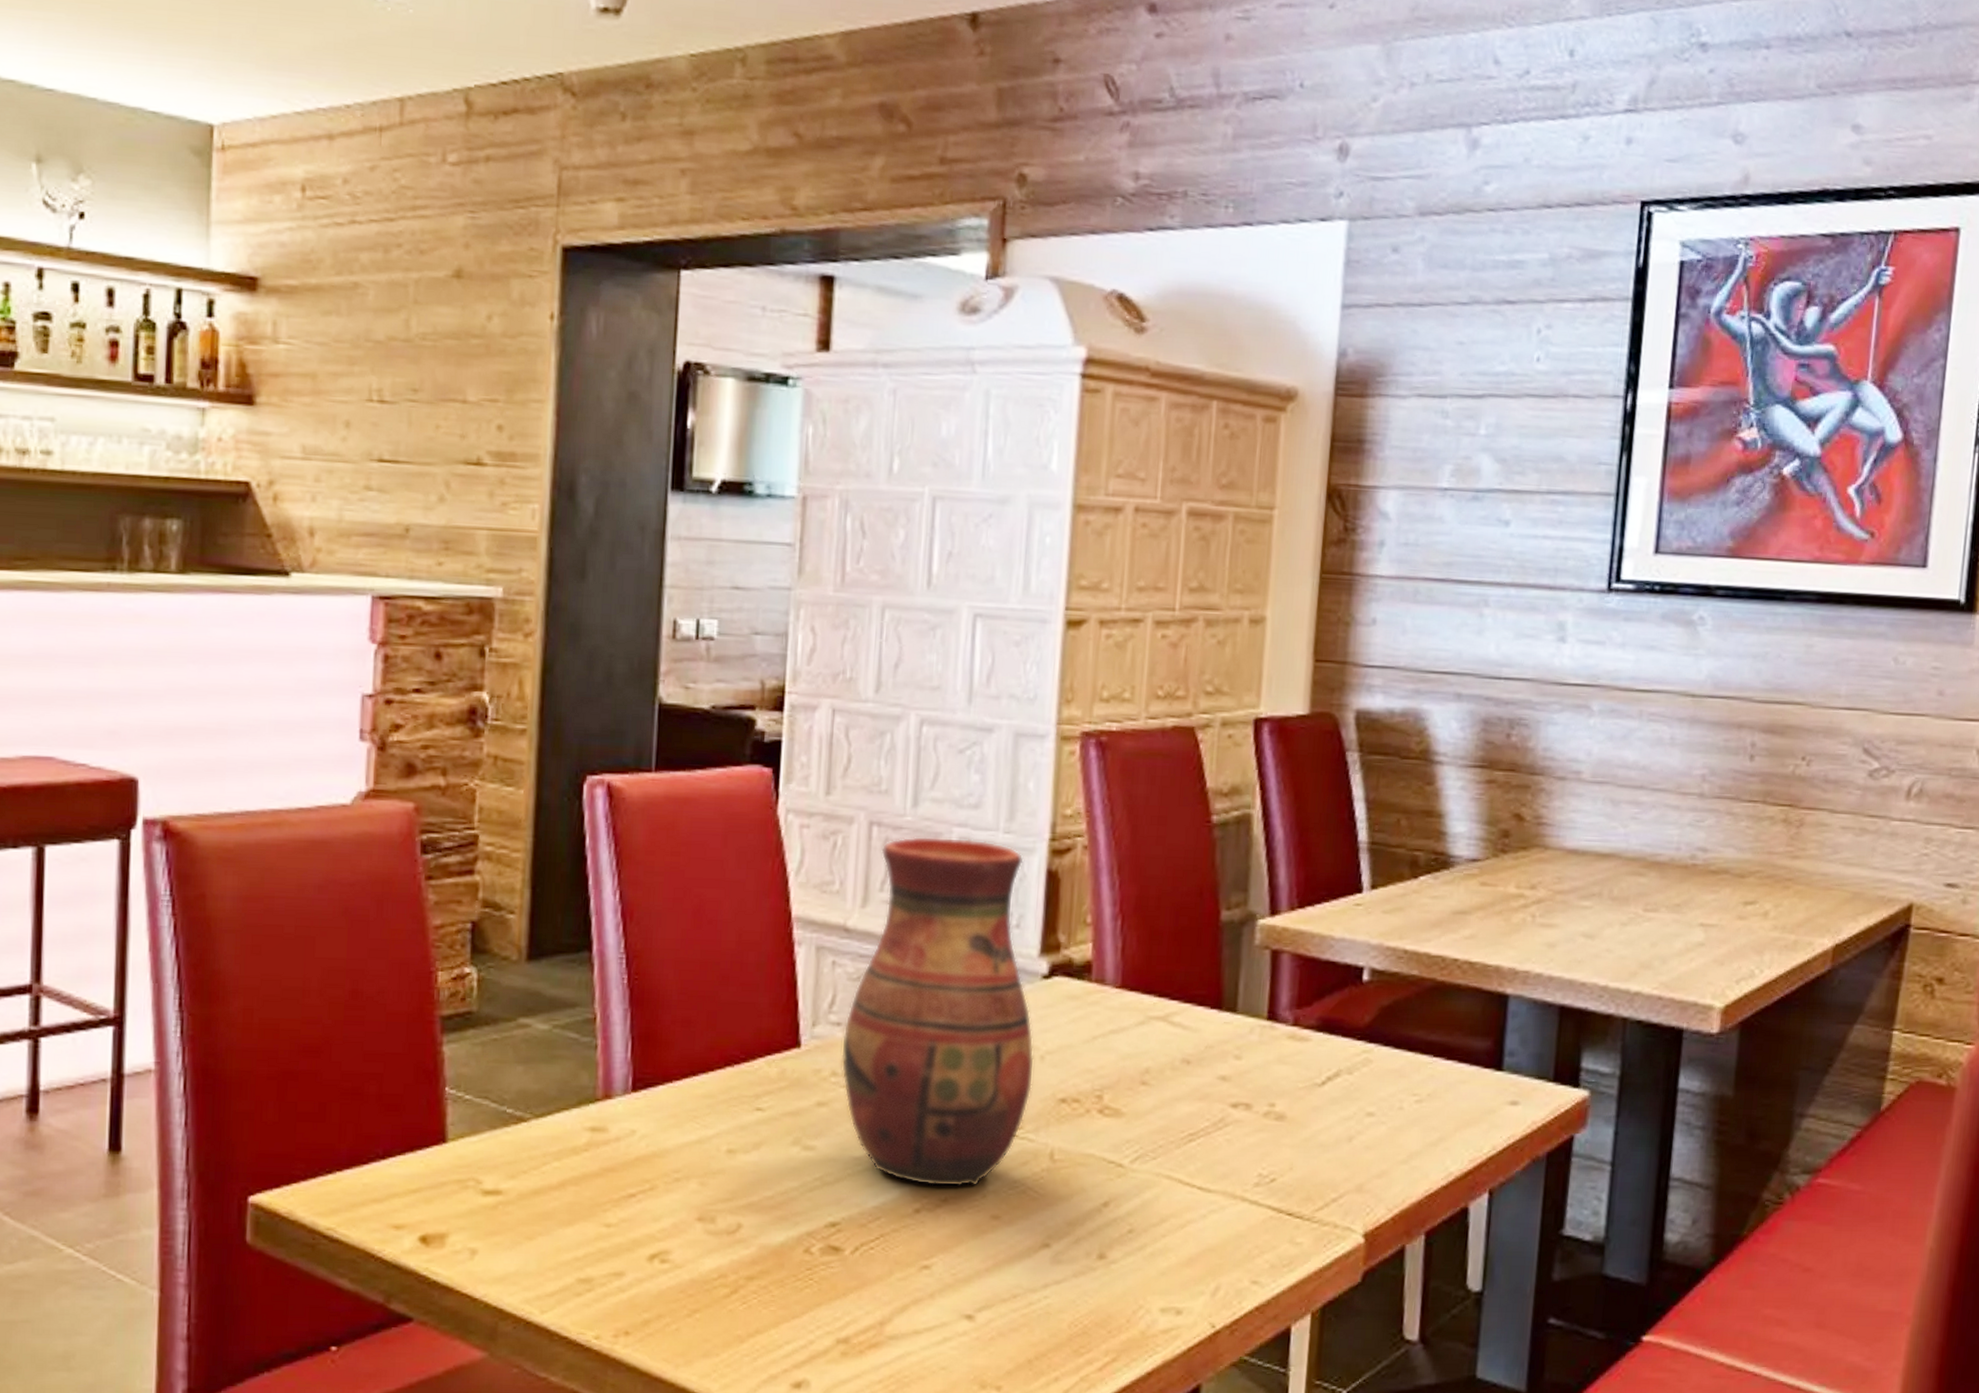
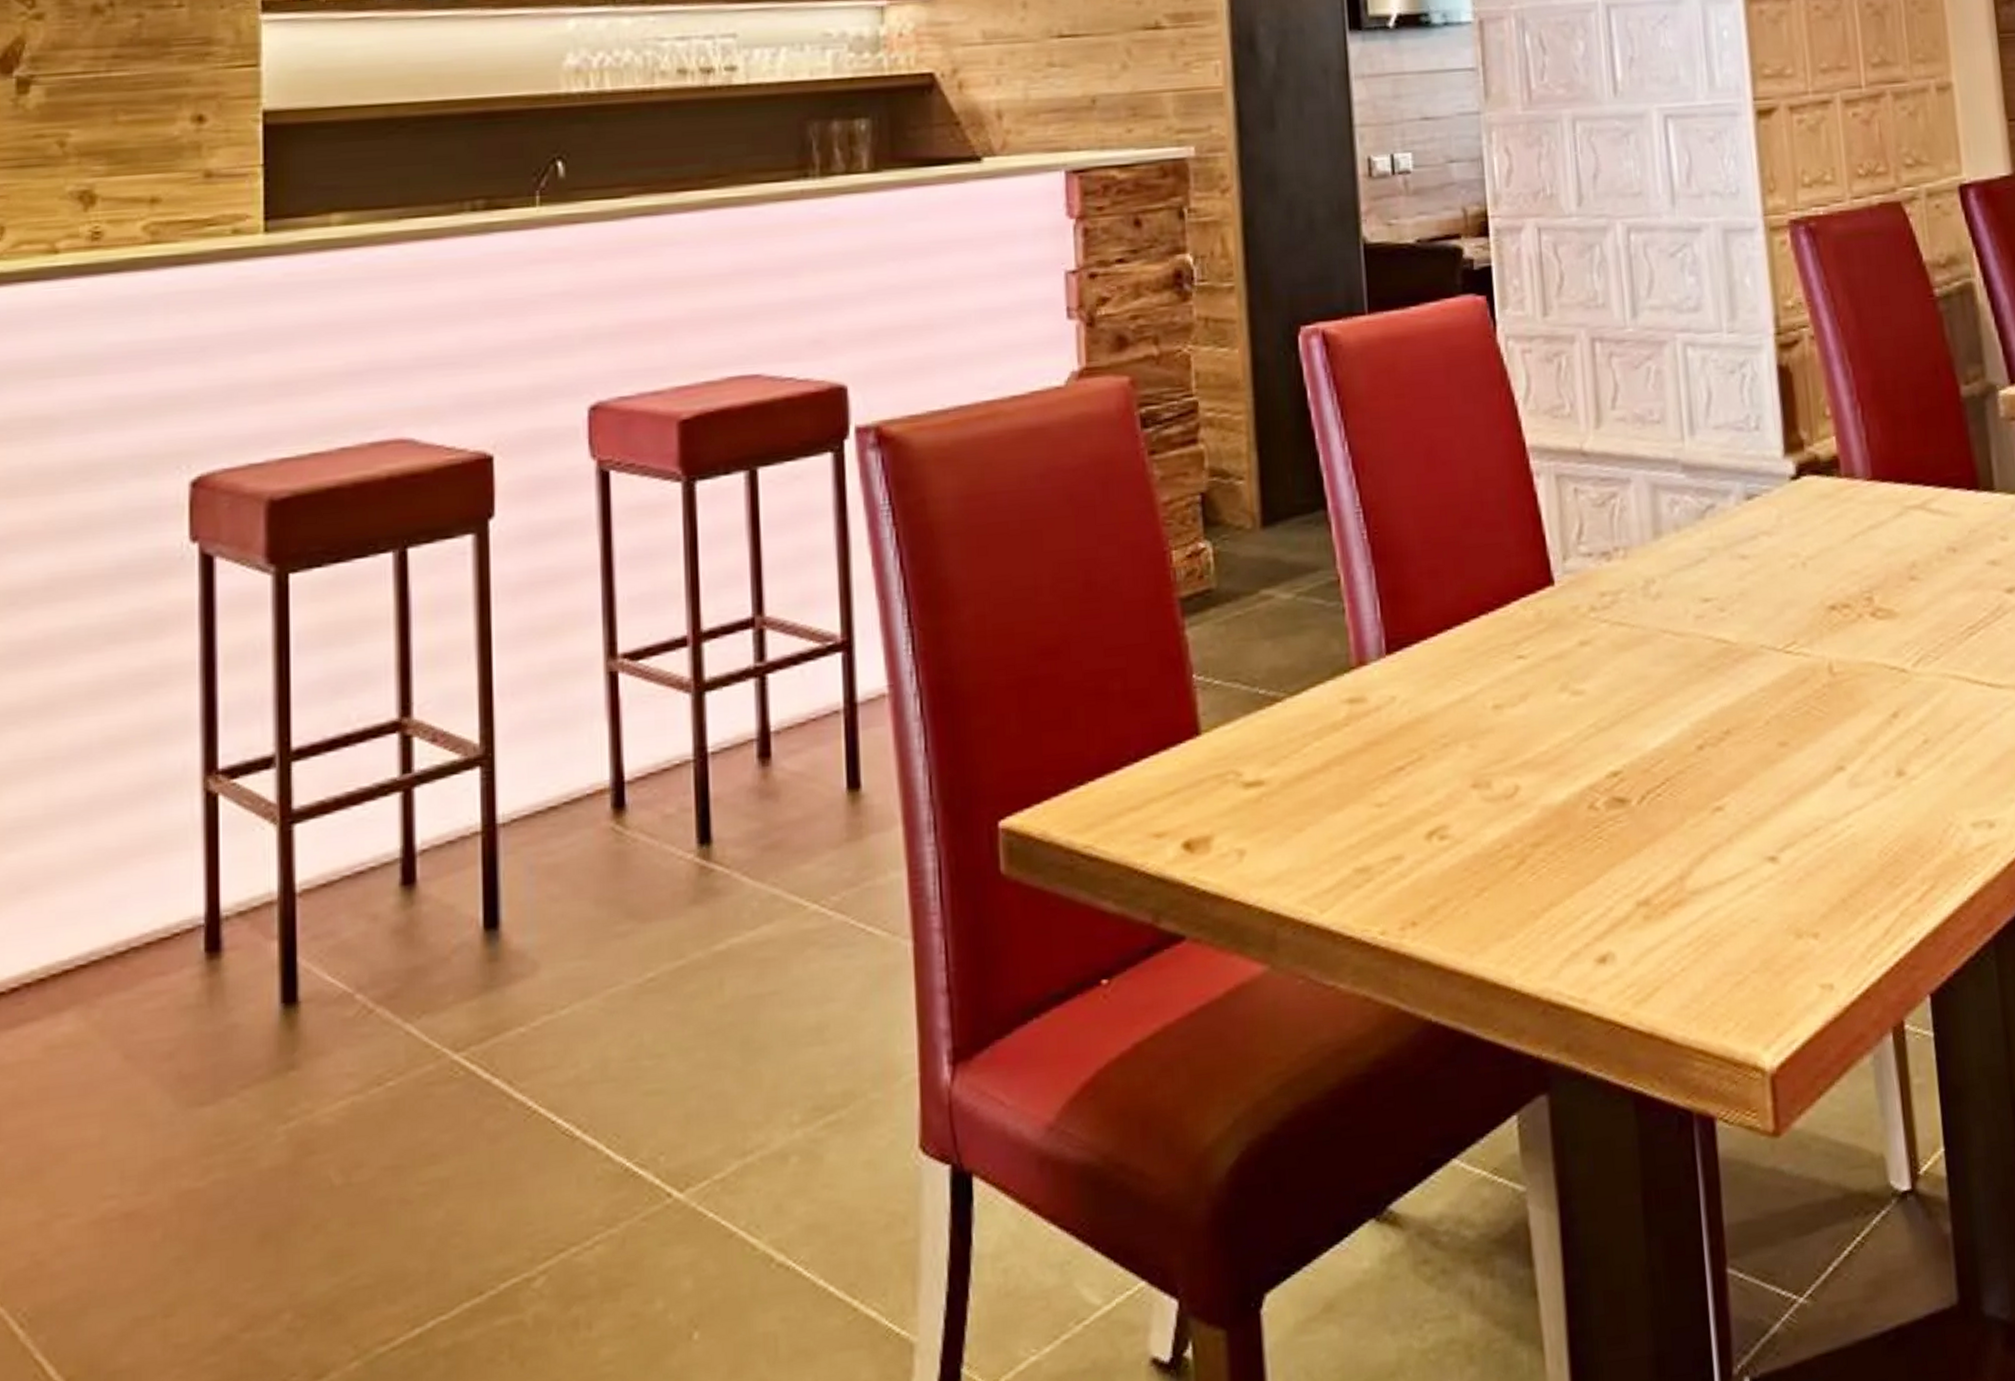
vase: present [841,836,1035,1187] -> none [1595,343,1799,719]

